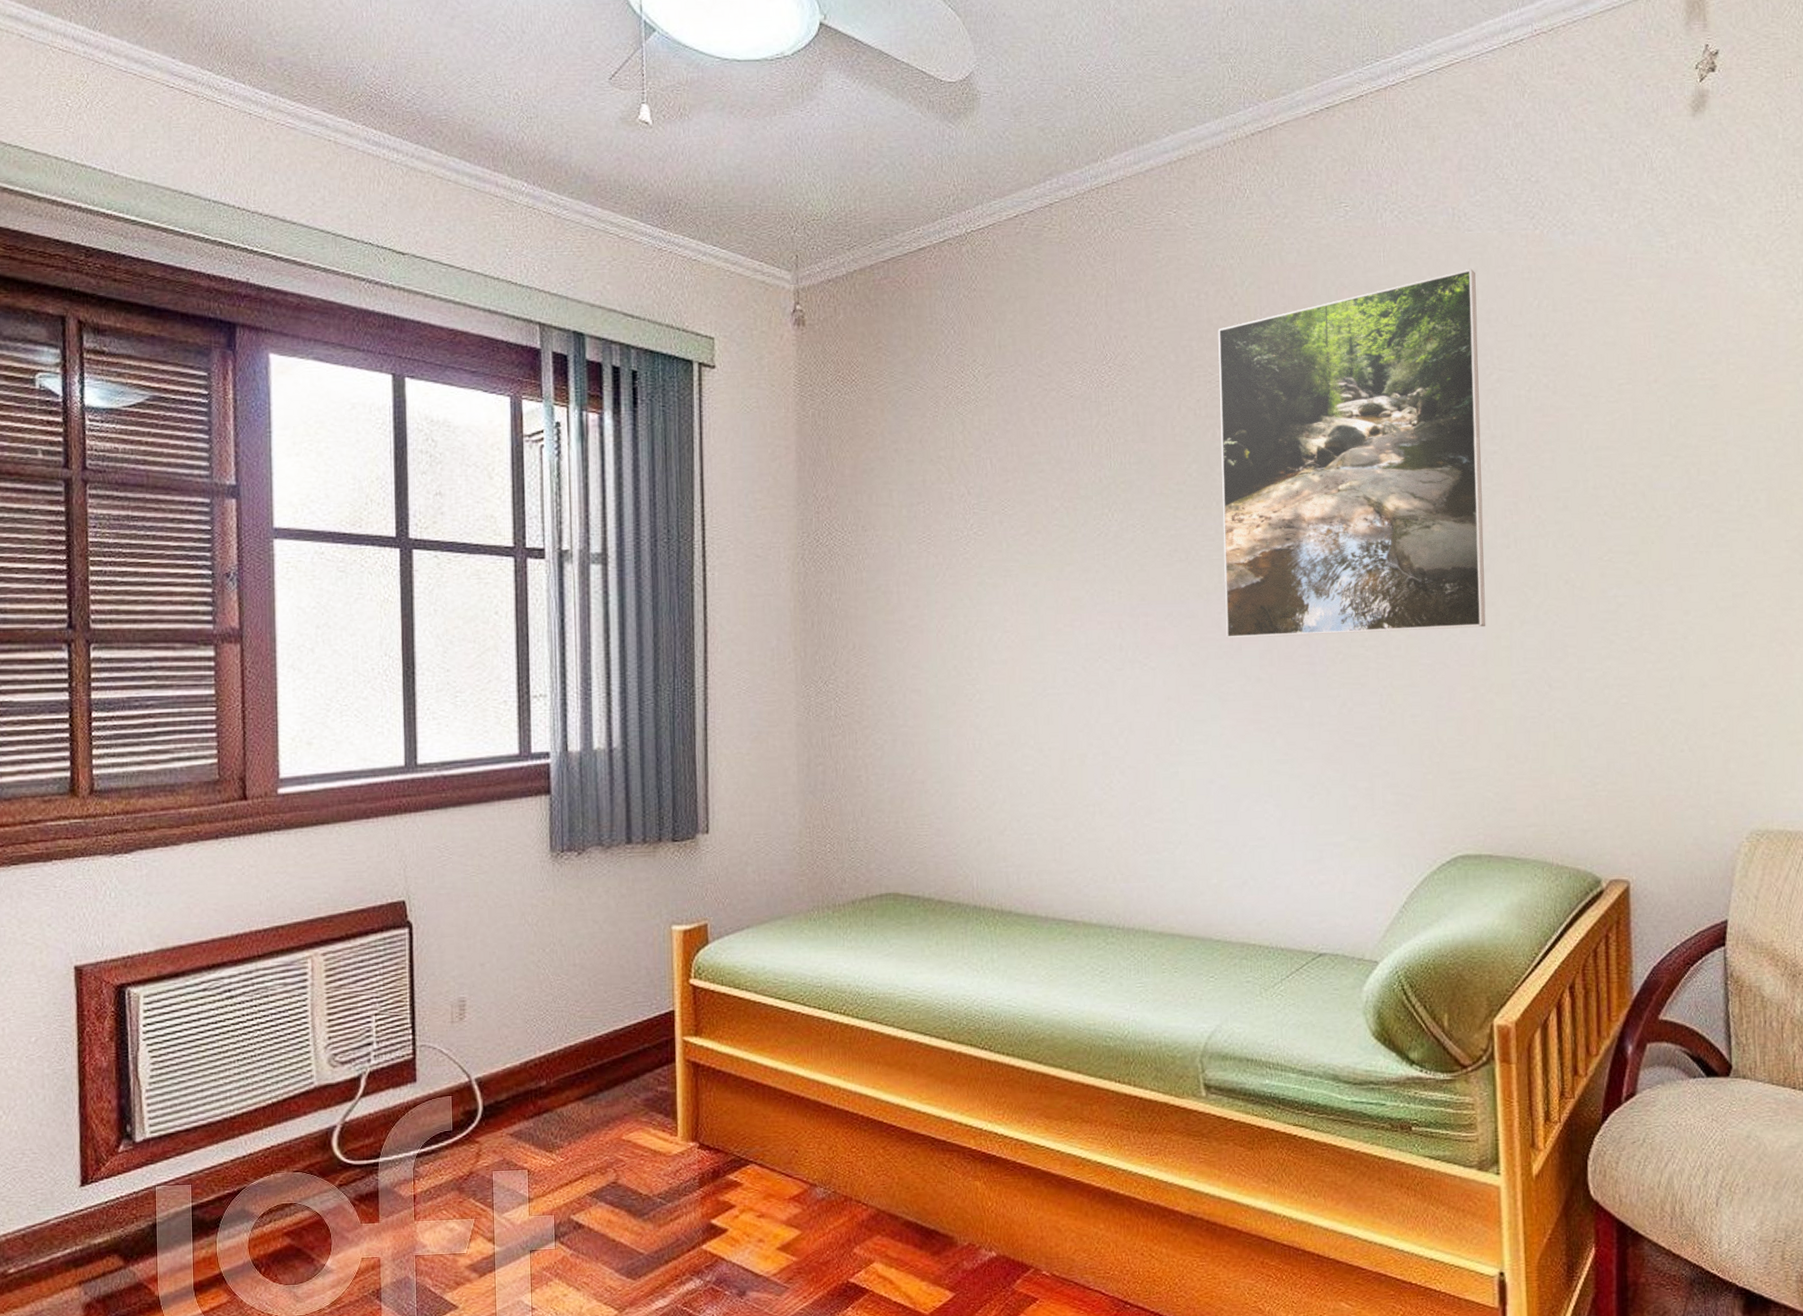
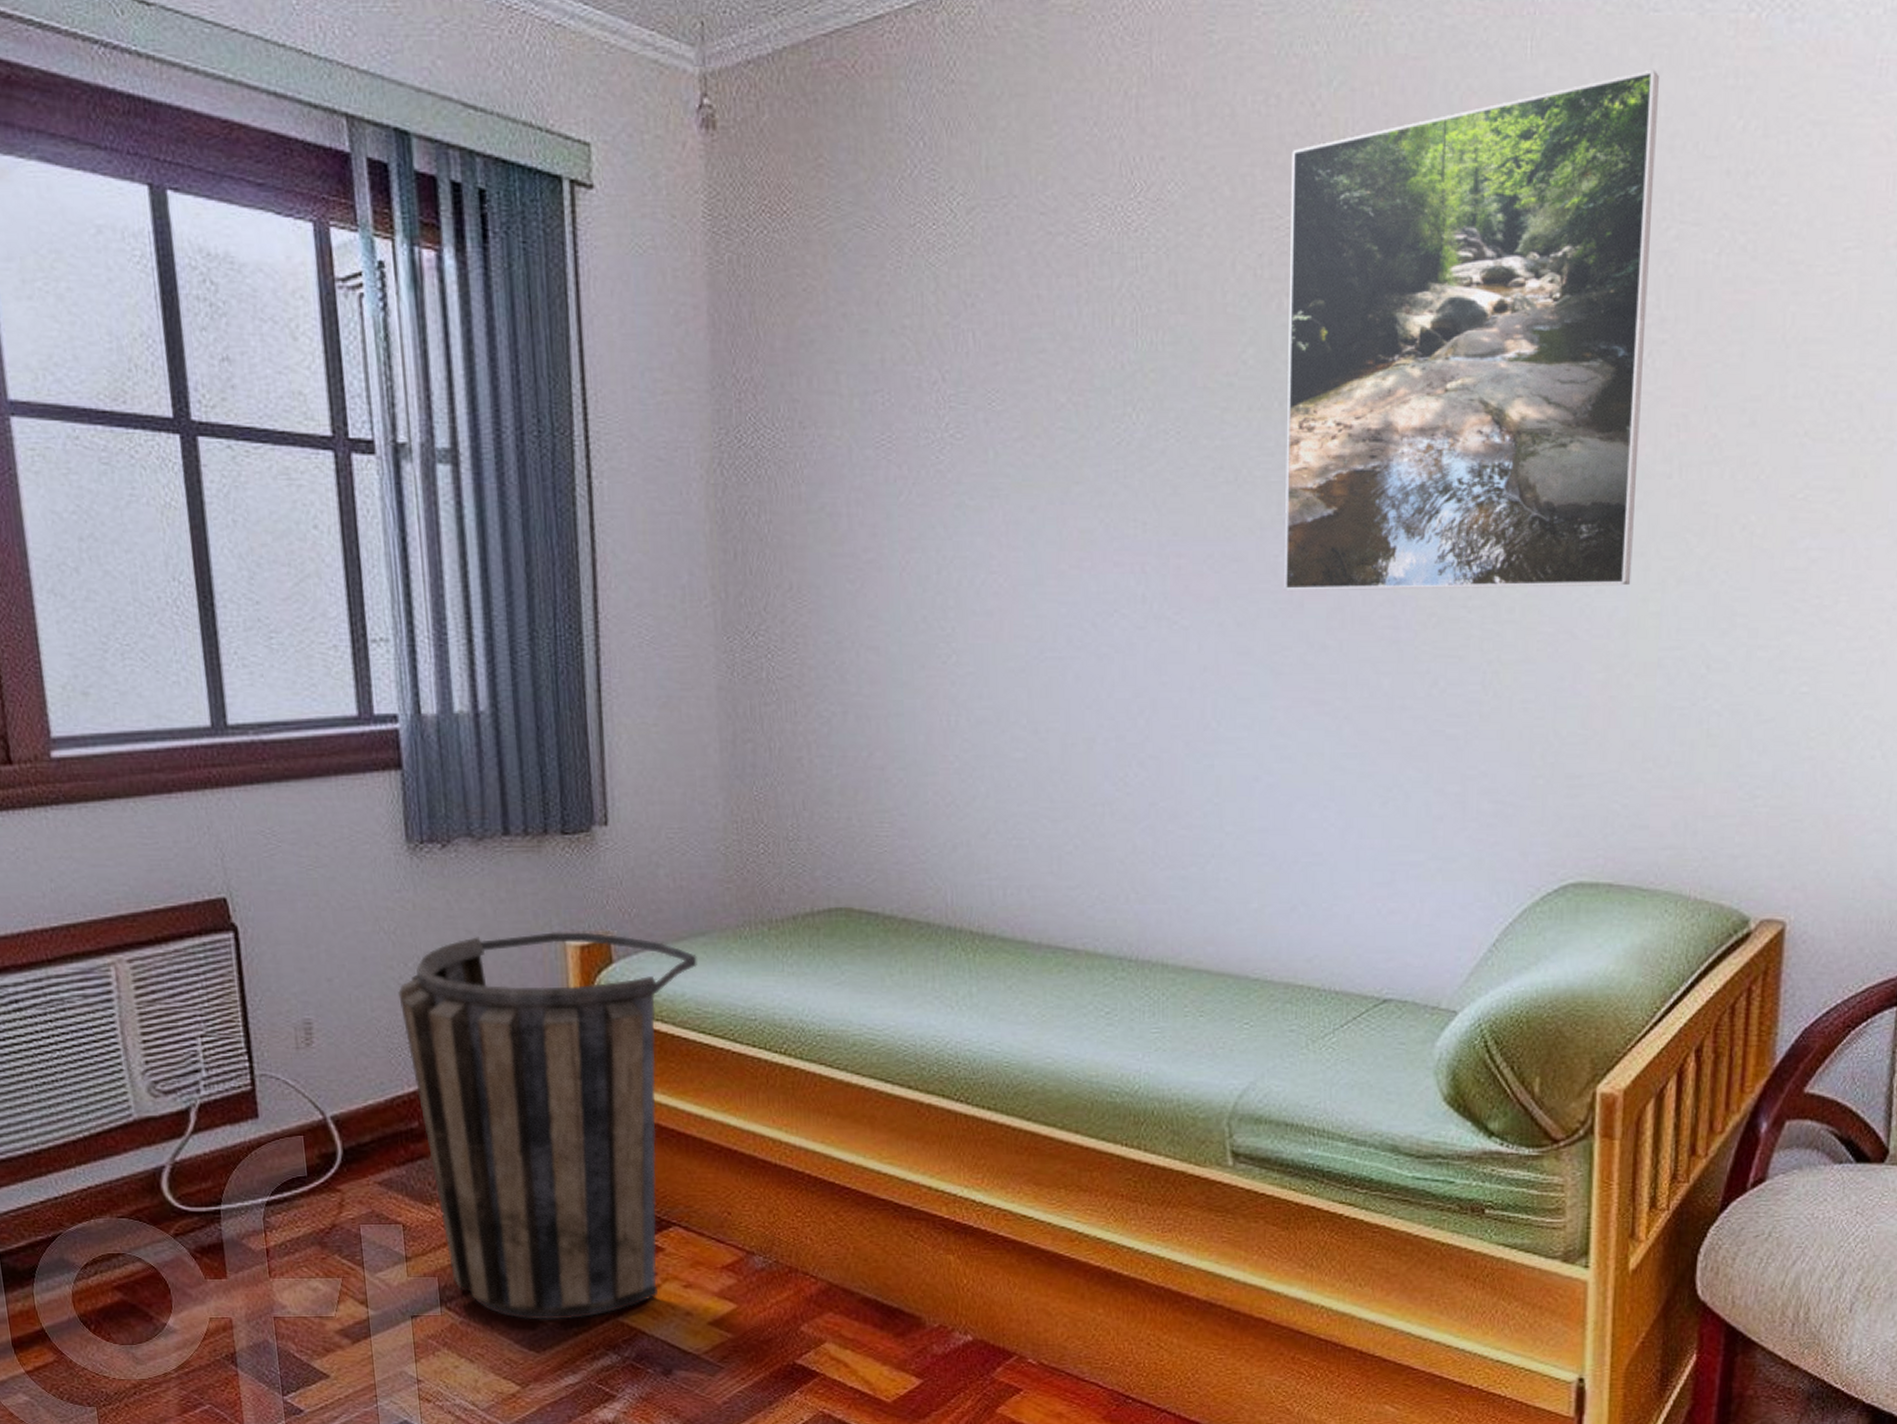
basket: none [536,919,776,1251] -> present [398,932,697,1320]

